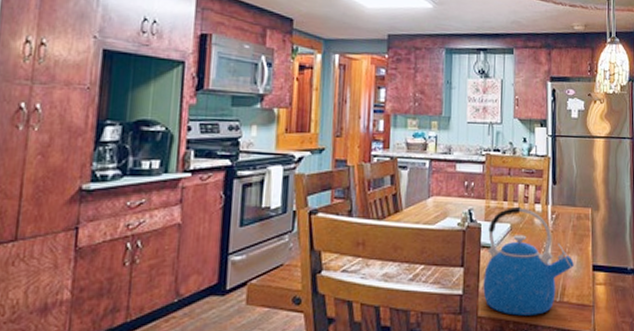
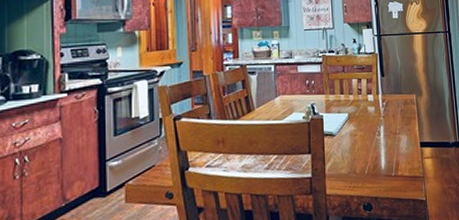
kettle: present [483,206,574,316] -> none [328,98,404,191]

